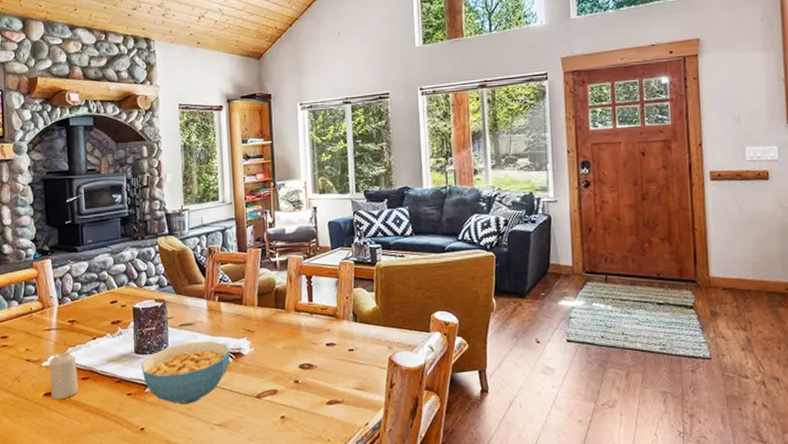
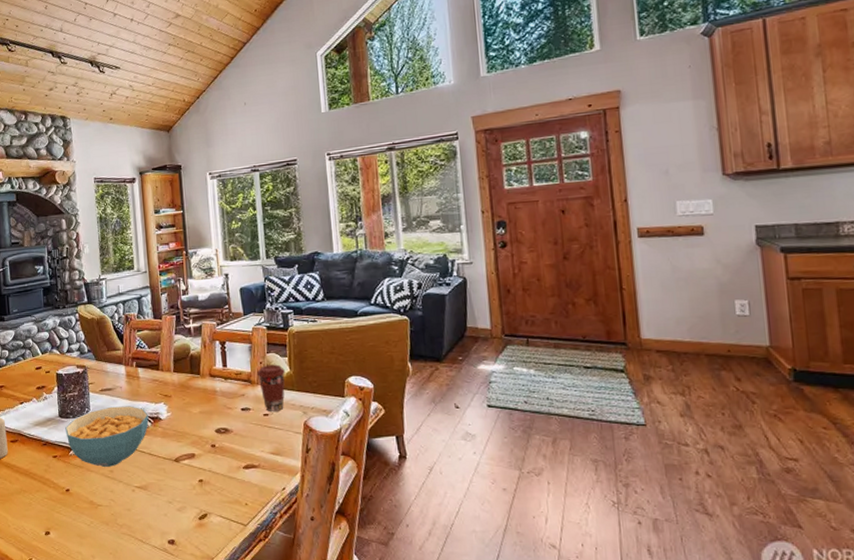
coffee cup: none [343,299,373,347] -> present [257,364,286,411]

